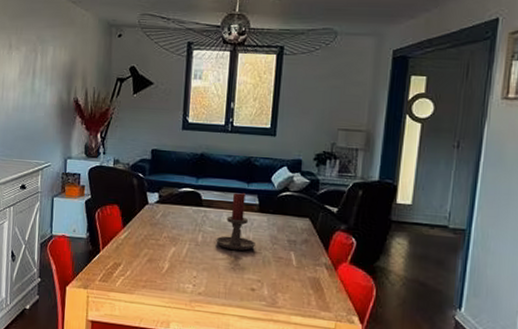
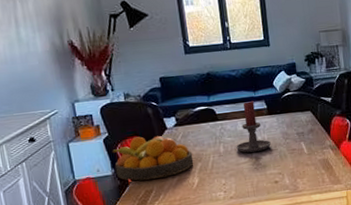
fruit bowl: none [90,205,169,254] -> present [111,135,194,181]

